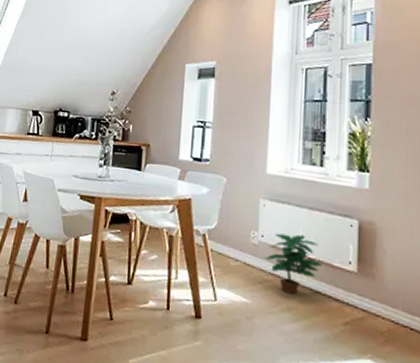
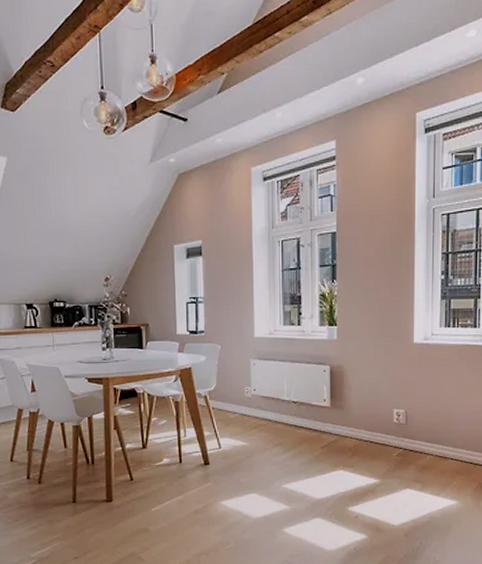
potted plant: present [265,233,323,294] -> none [258,384,304,432]

